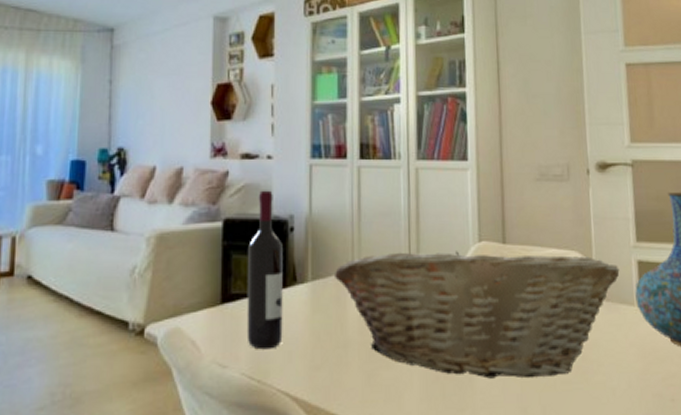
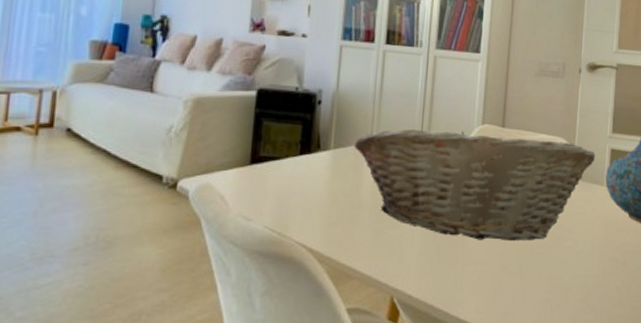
wine bottle: present [246,190,283,350] -> none [271,65,310,207]

